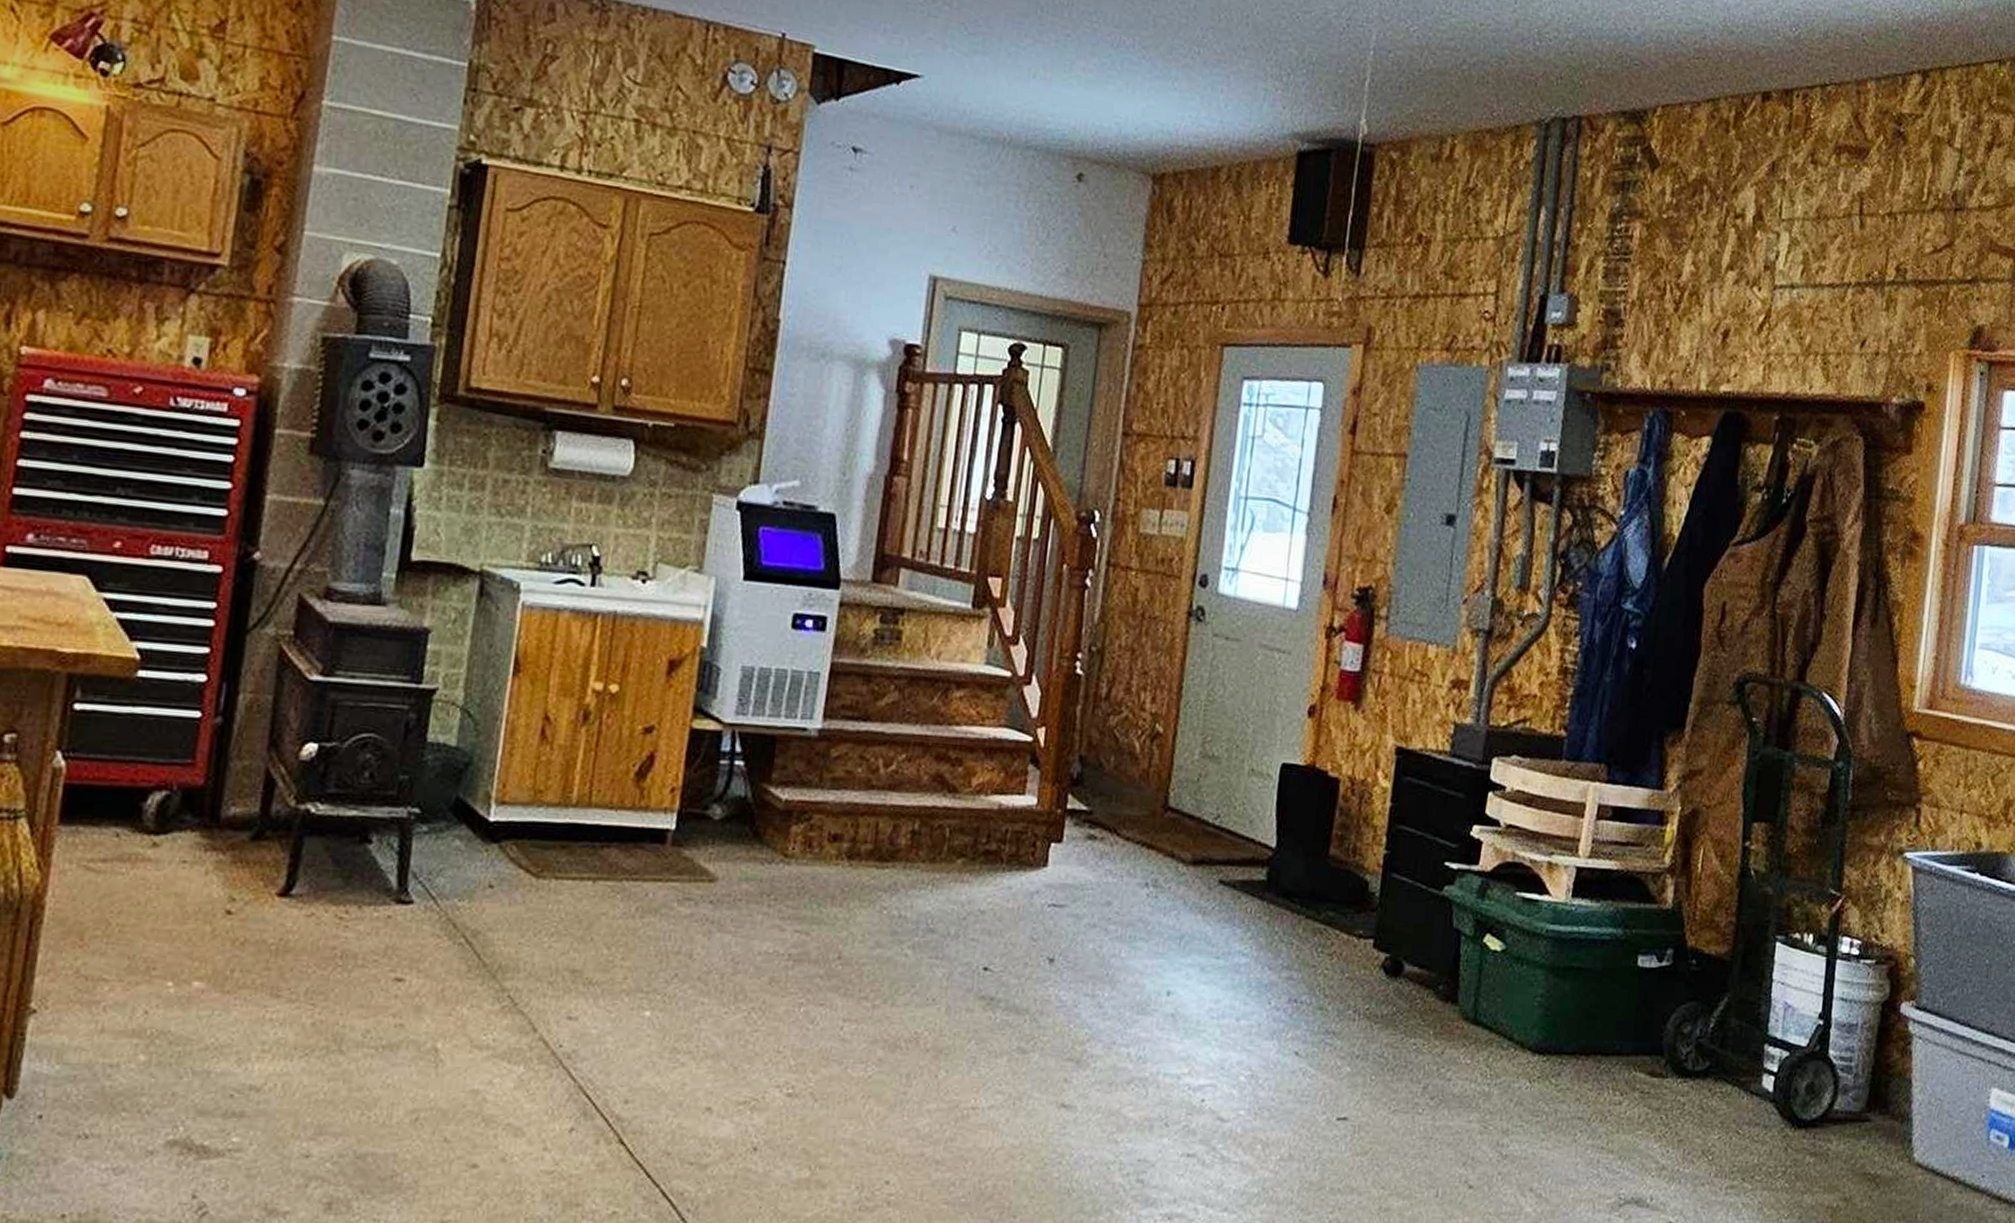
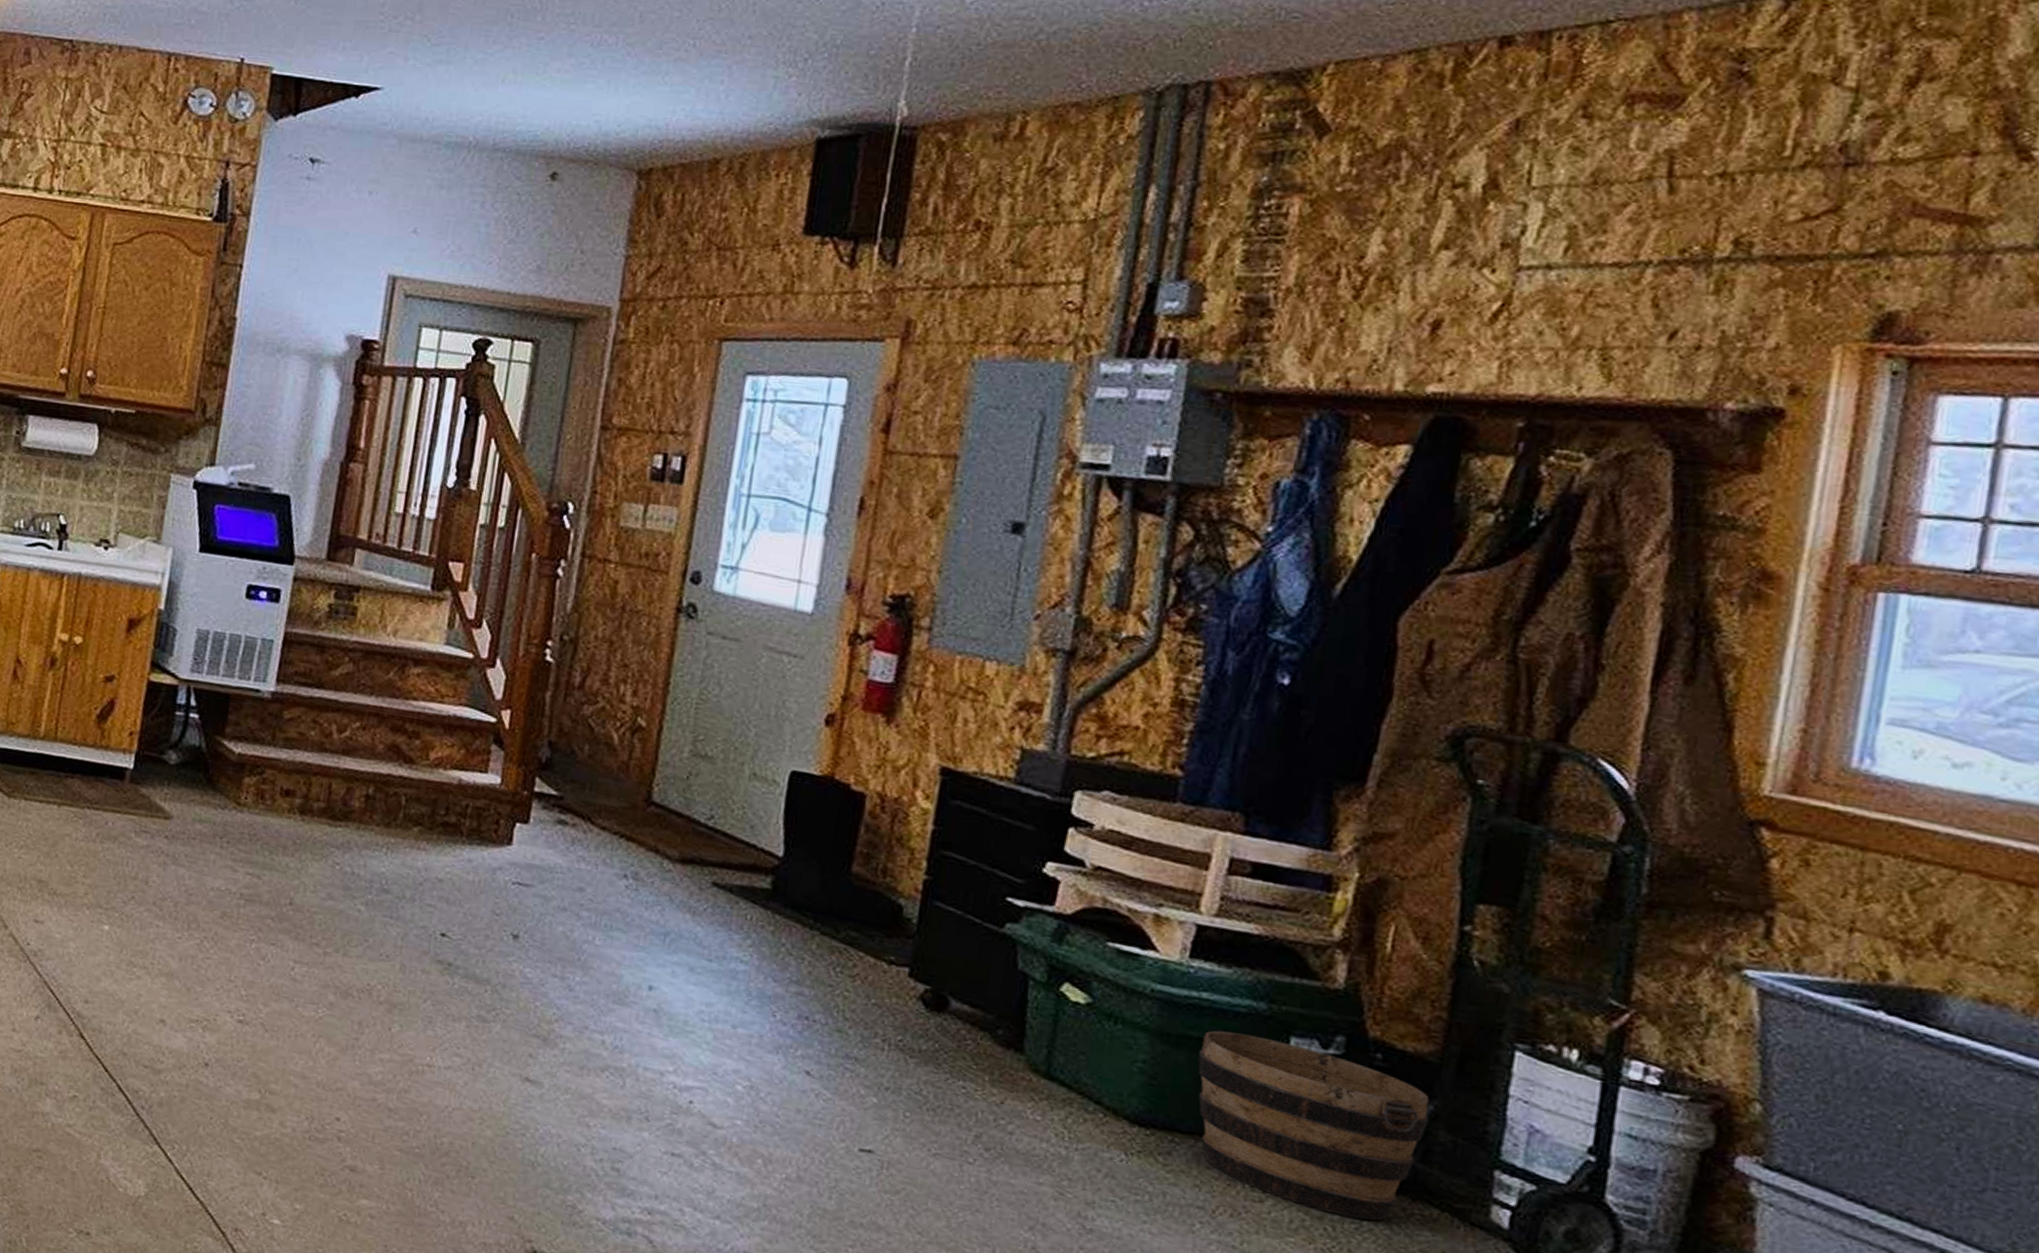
bucket: none [1578,958,1725,1105] -> present [1198,1030,1430,1221]

